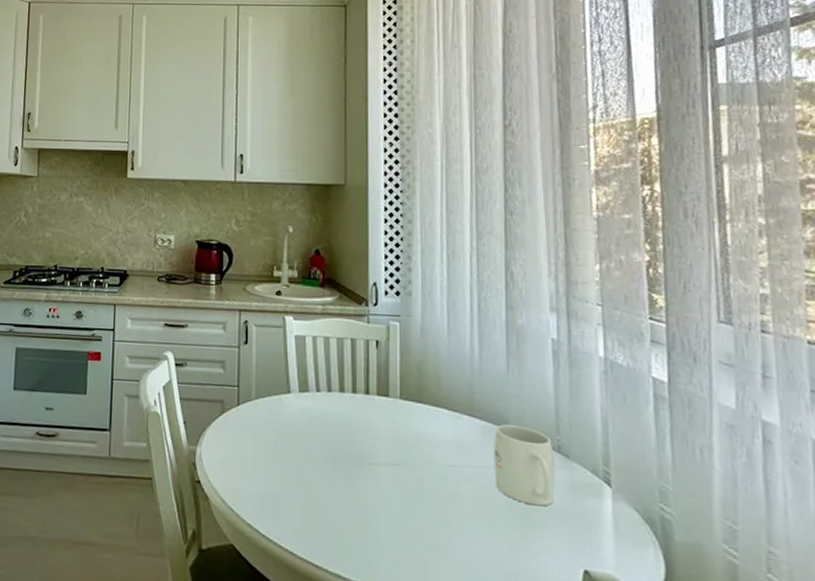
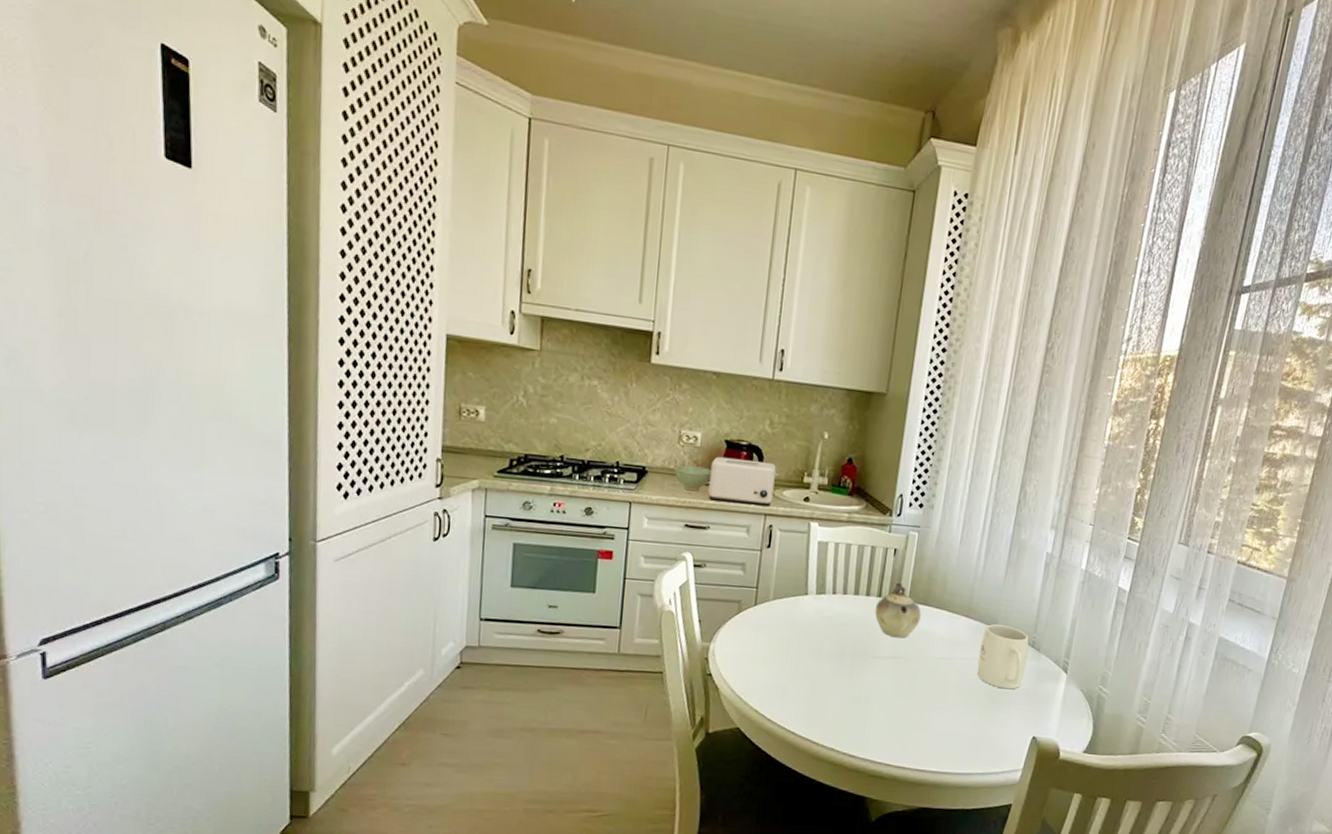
bowl: none [151,267,186,291] -> present [673,465,712,492]
toaster: none [184,256,250,303] -> present [708,456,780,507]
teapot: none [364,377,417,441] -> present [874,582,921,638]

